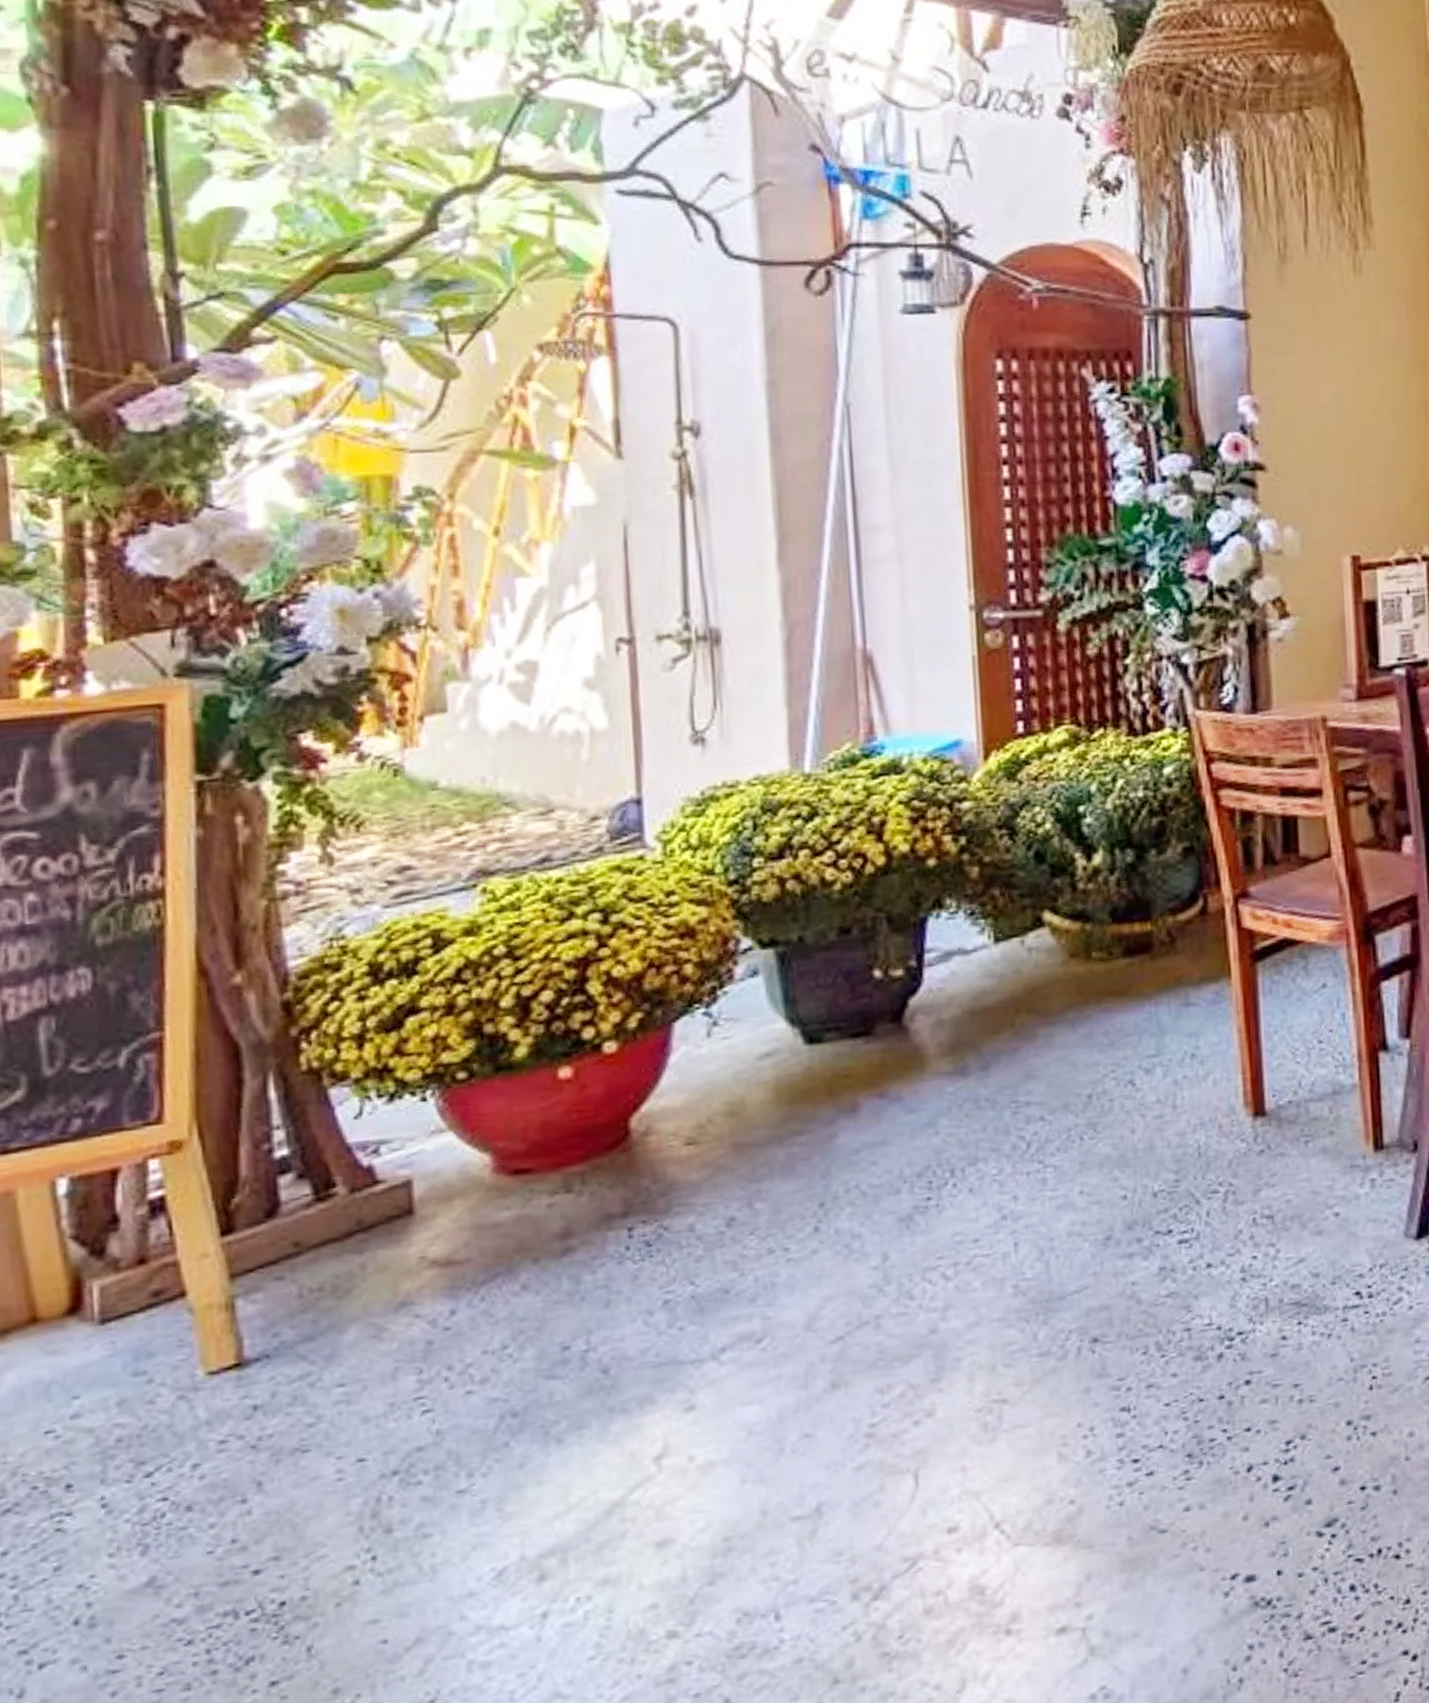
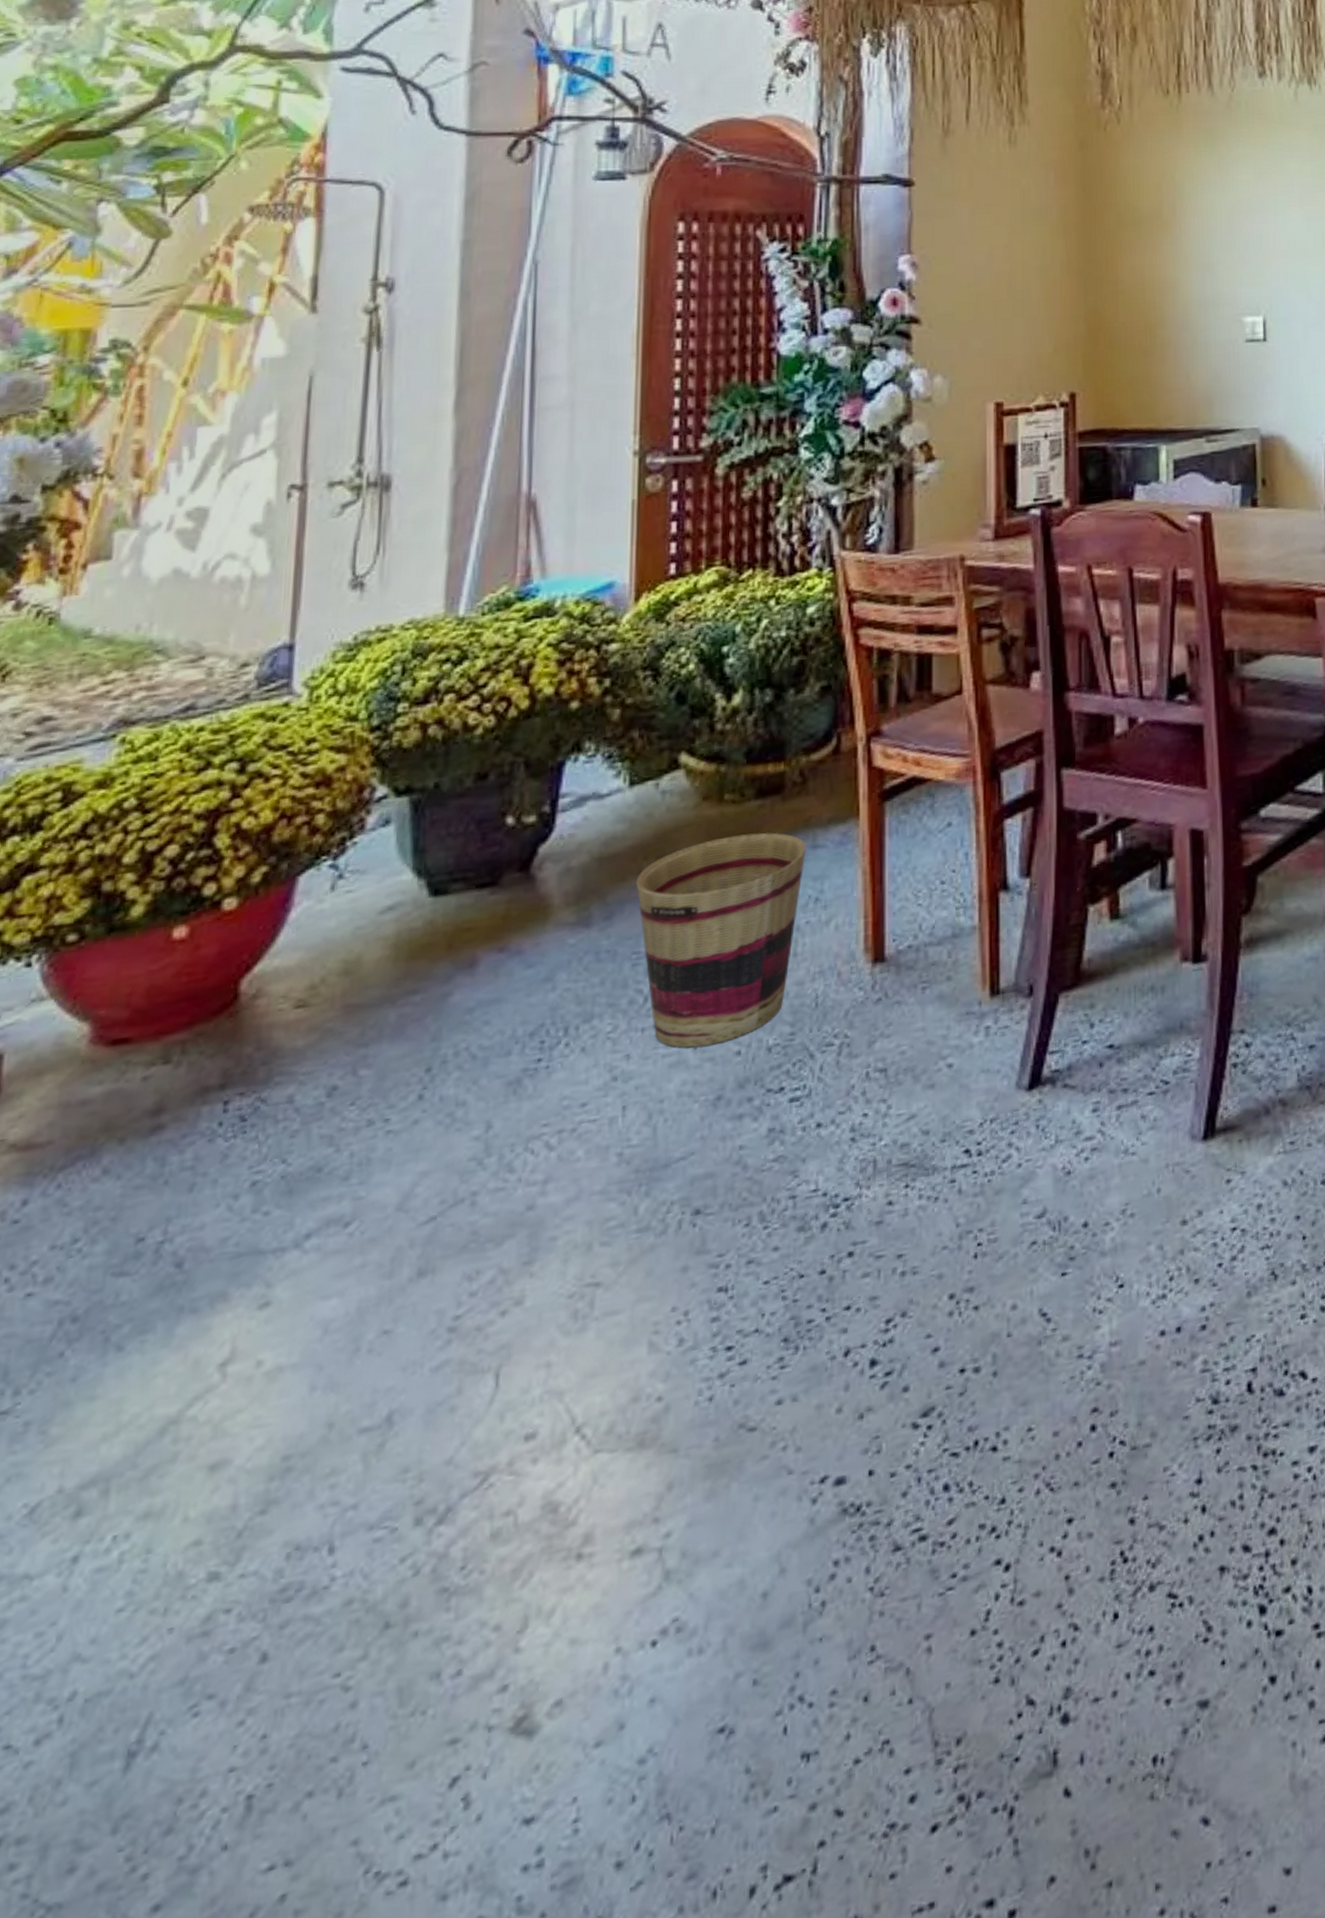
basket: none [1009,990,1179,1192] -> present [636,832,806,1048]

